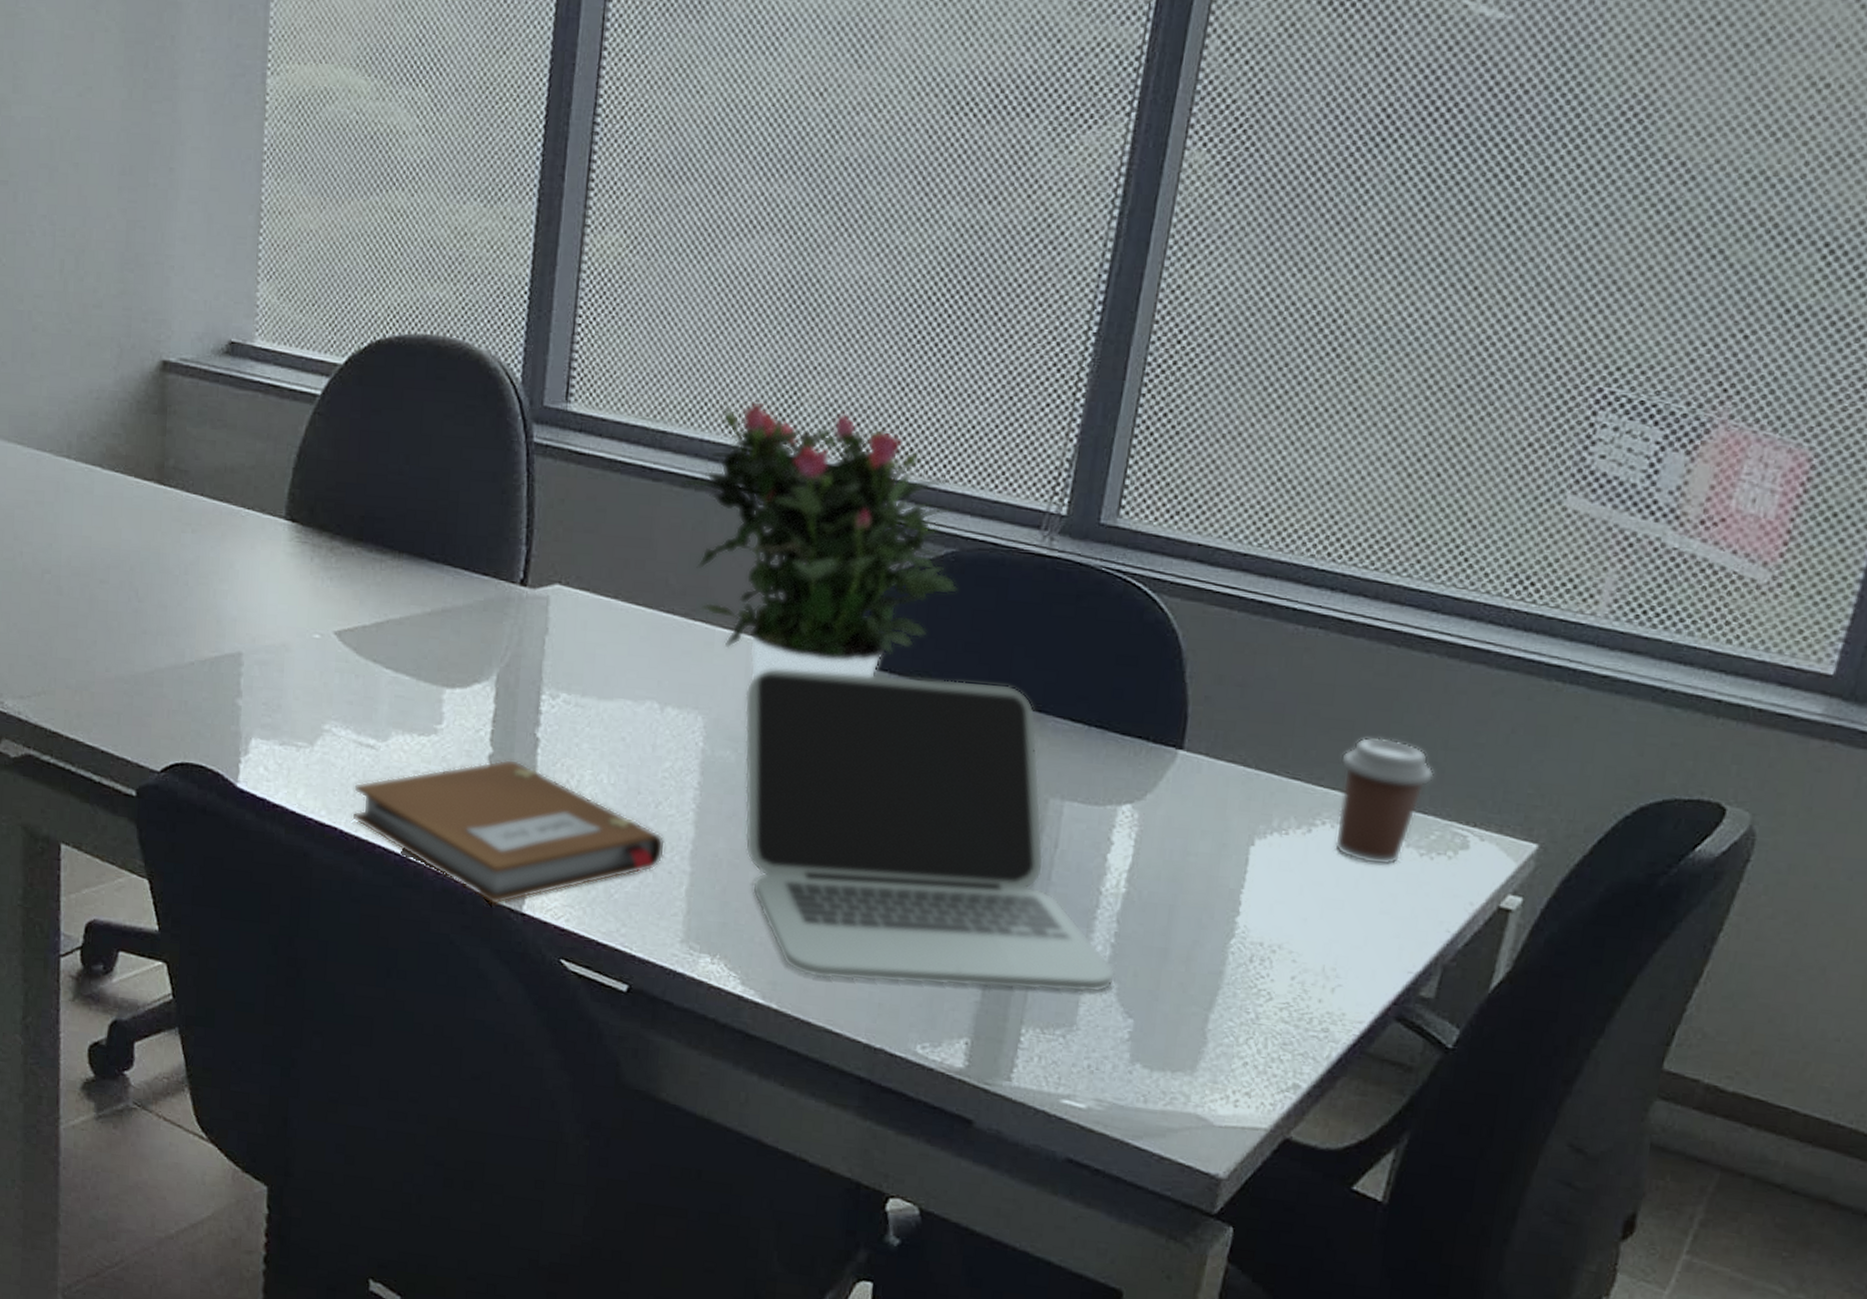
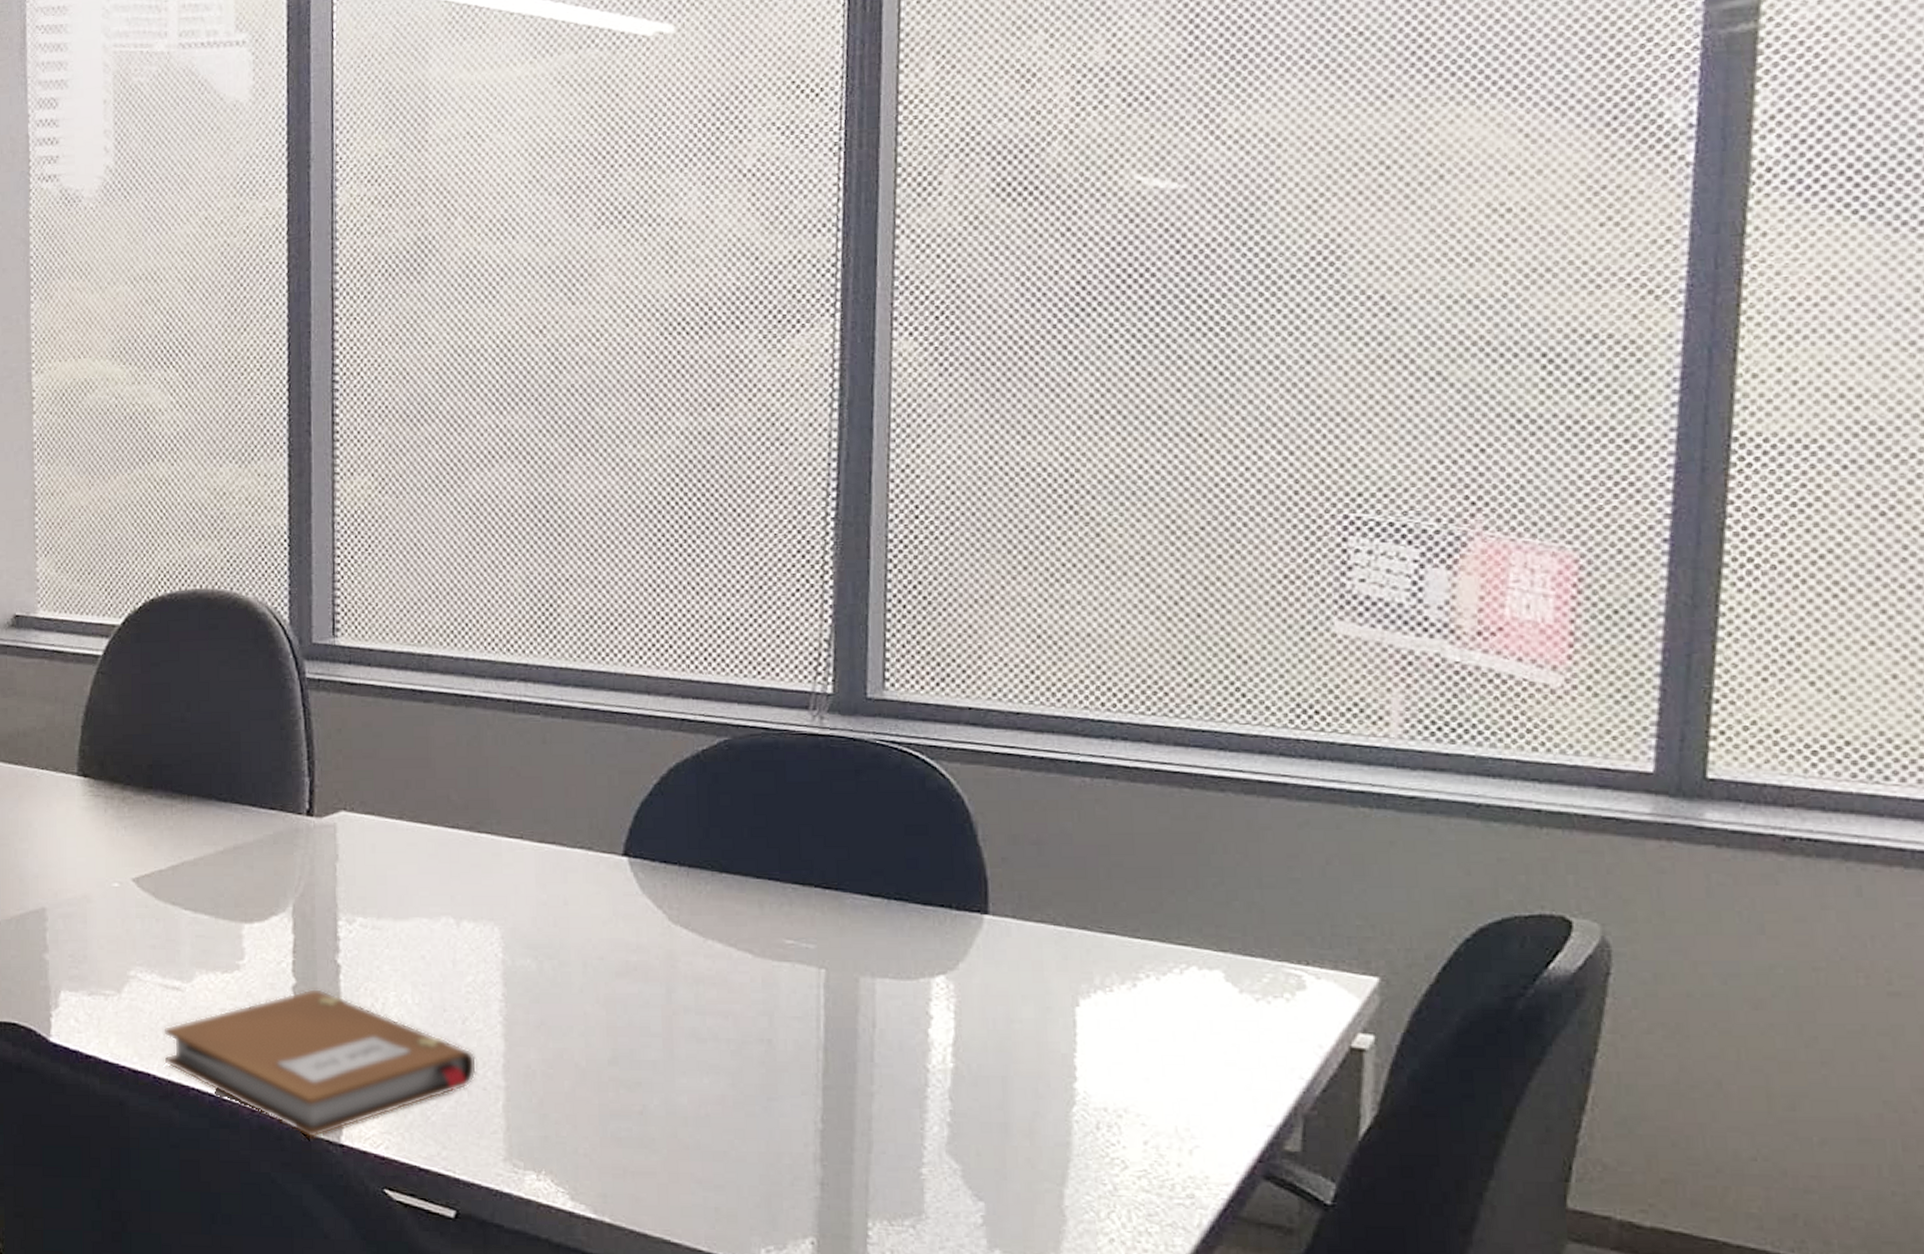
potted flower: present [680,403,959,680] -> none [451,619,736,885]
laptop: present [744,669,1116,993] -> none [538,865,958,1187]
coffee cup: present [1334,737,1434,866] -> none [1154,883,1254,1015]

